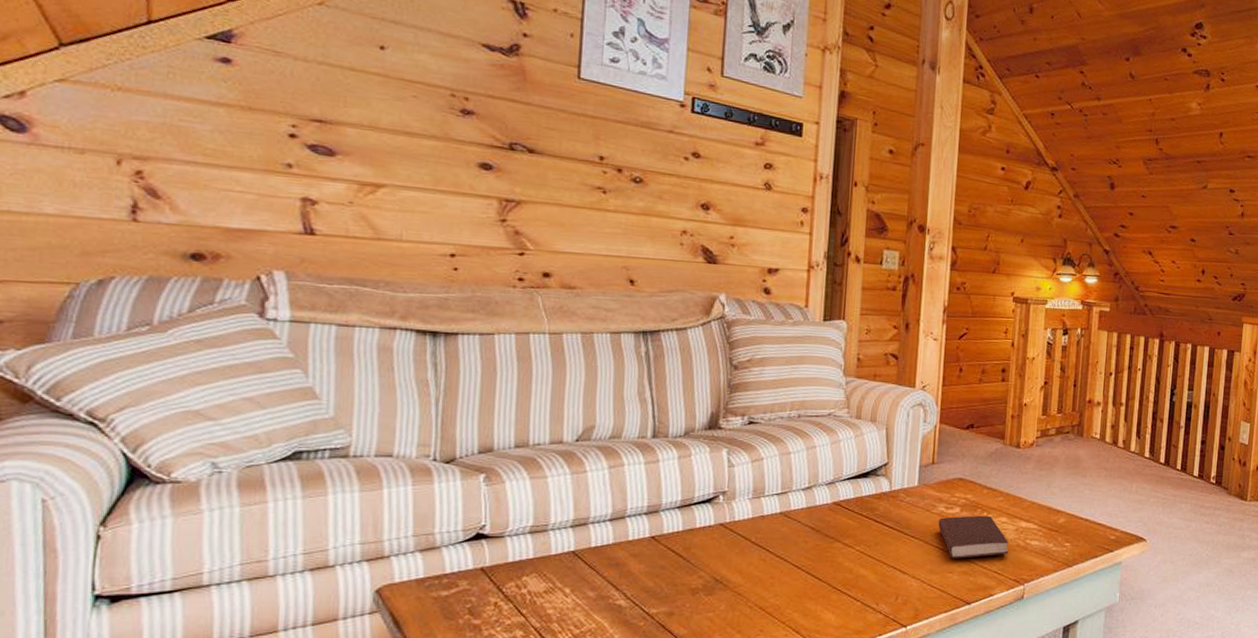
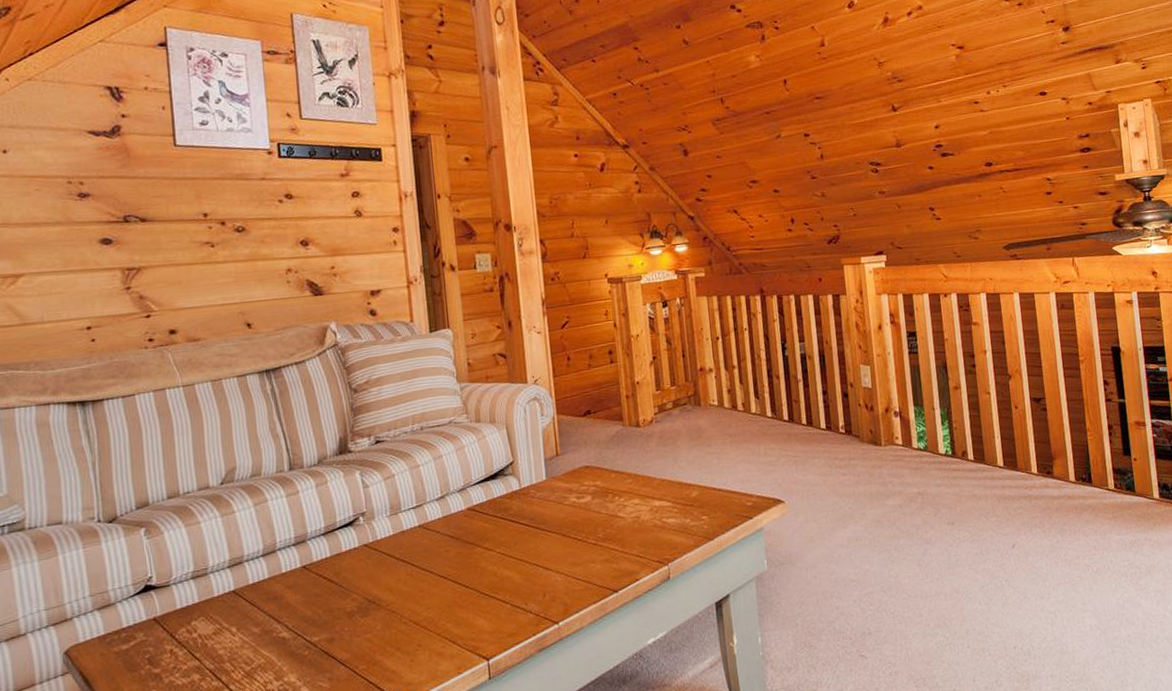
book: present [938,515,1009,559] -> none [572,499,647,548]

